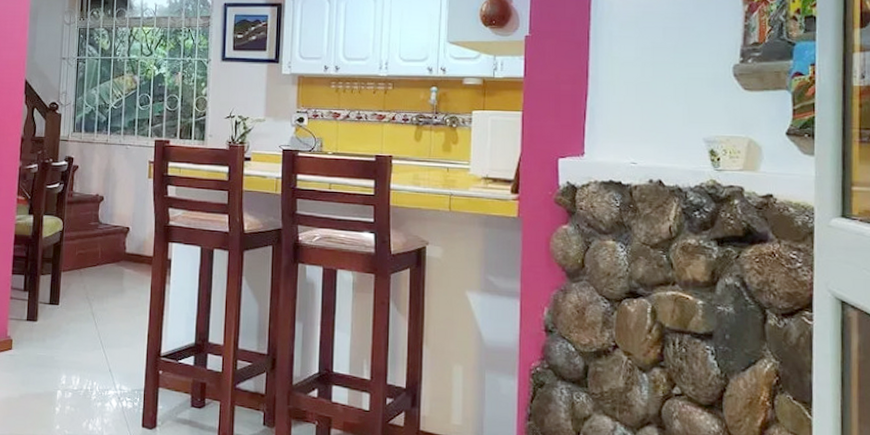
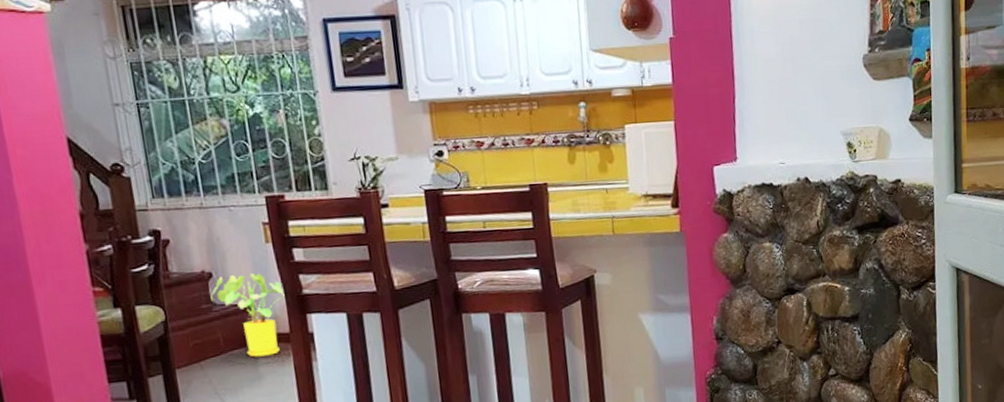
house plant: none [99,200,155,273] -> present [210,273,285,357]

